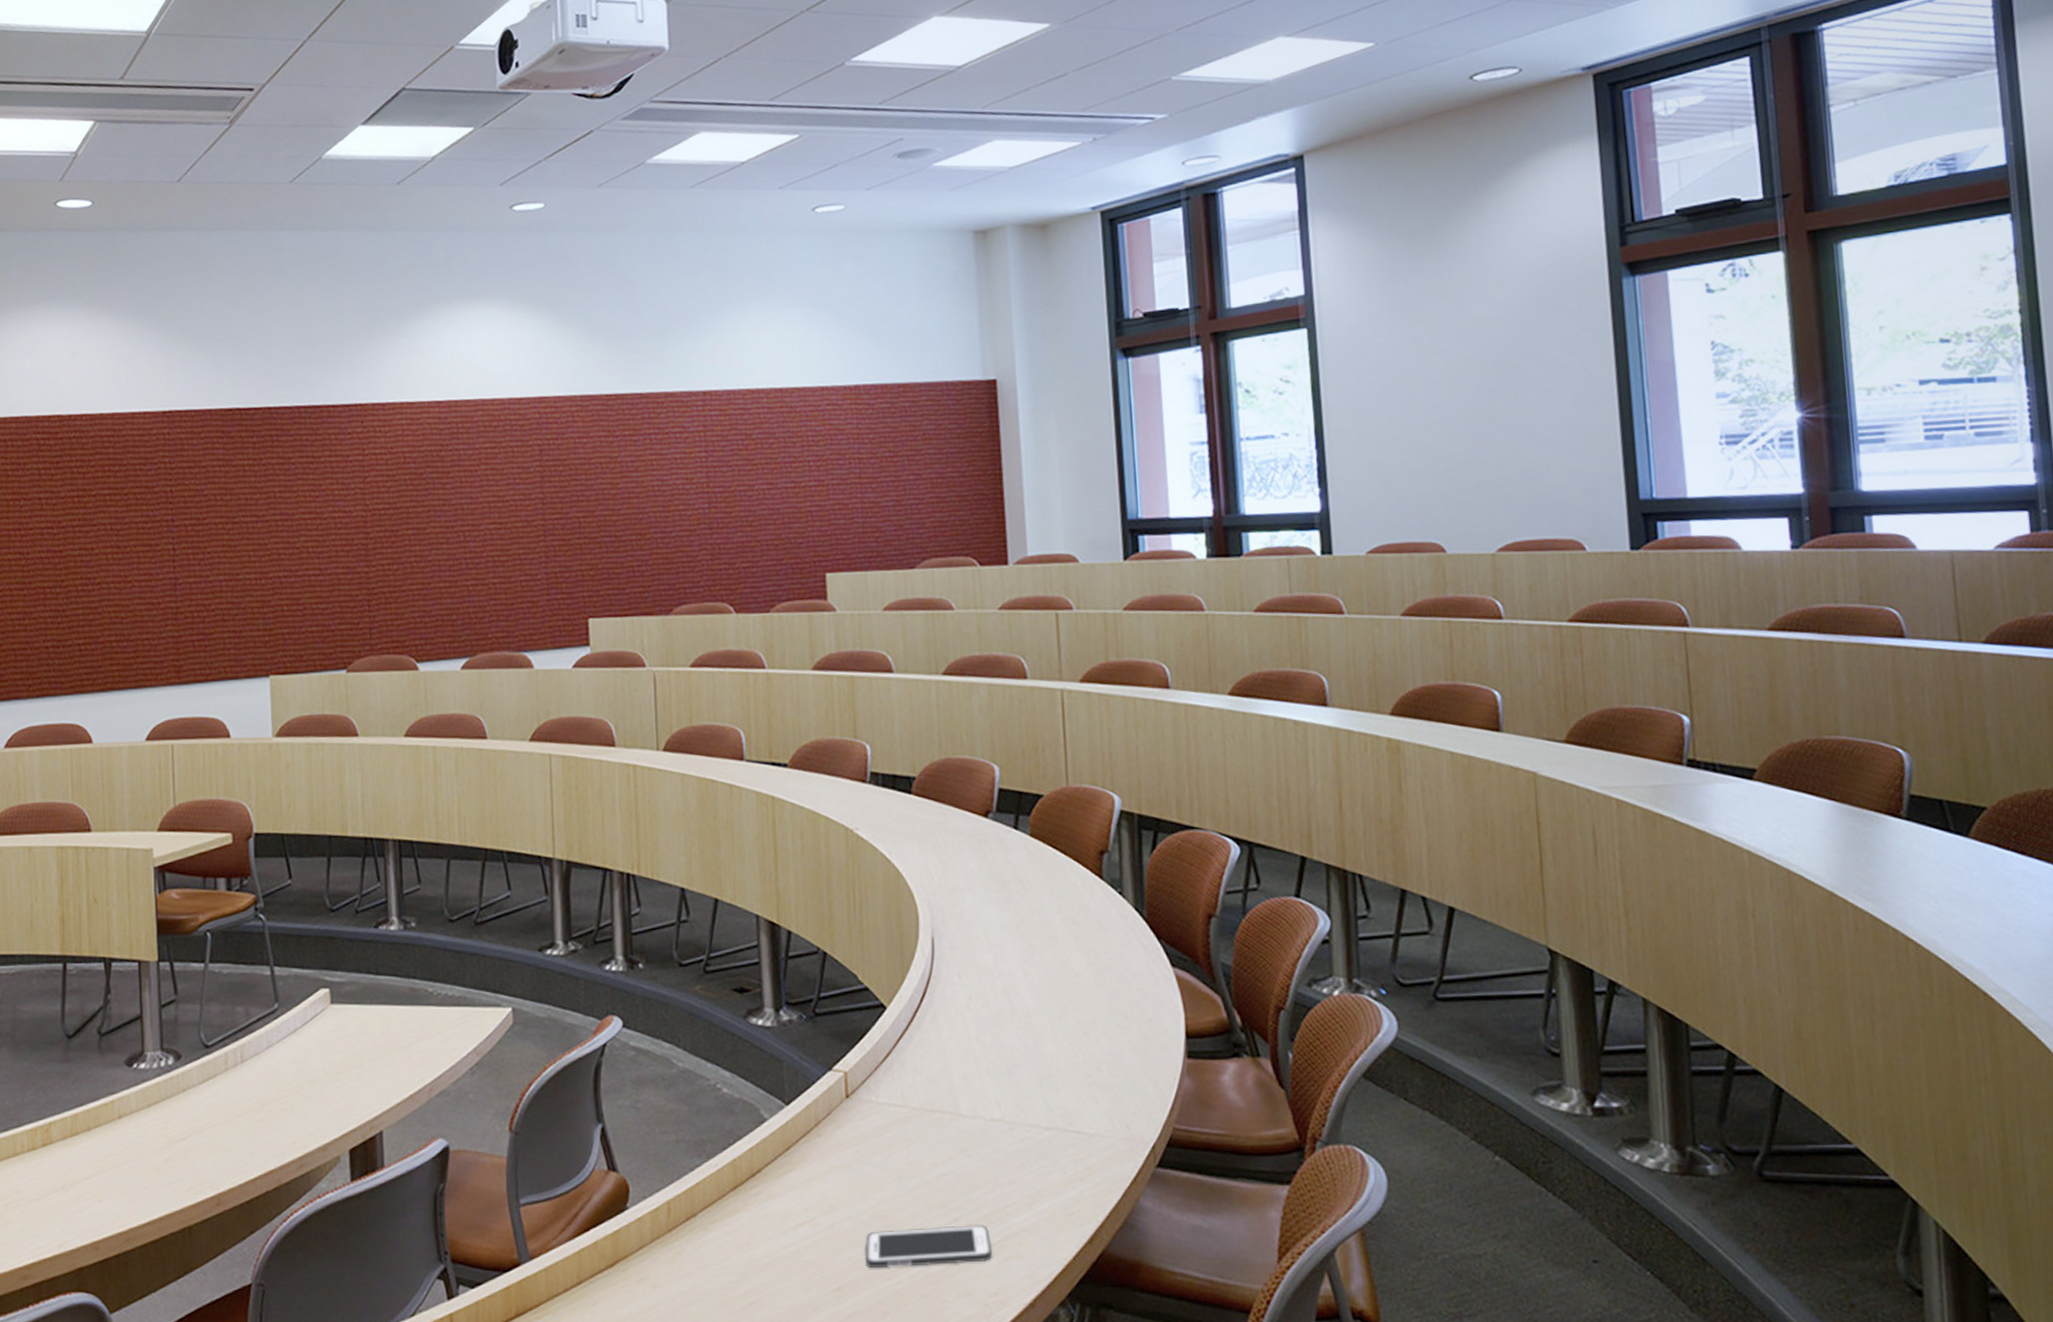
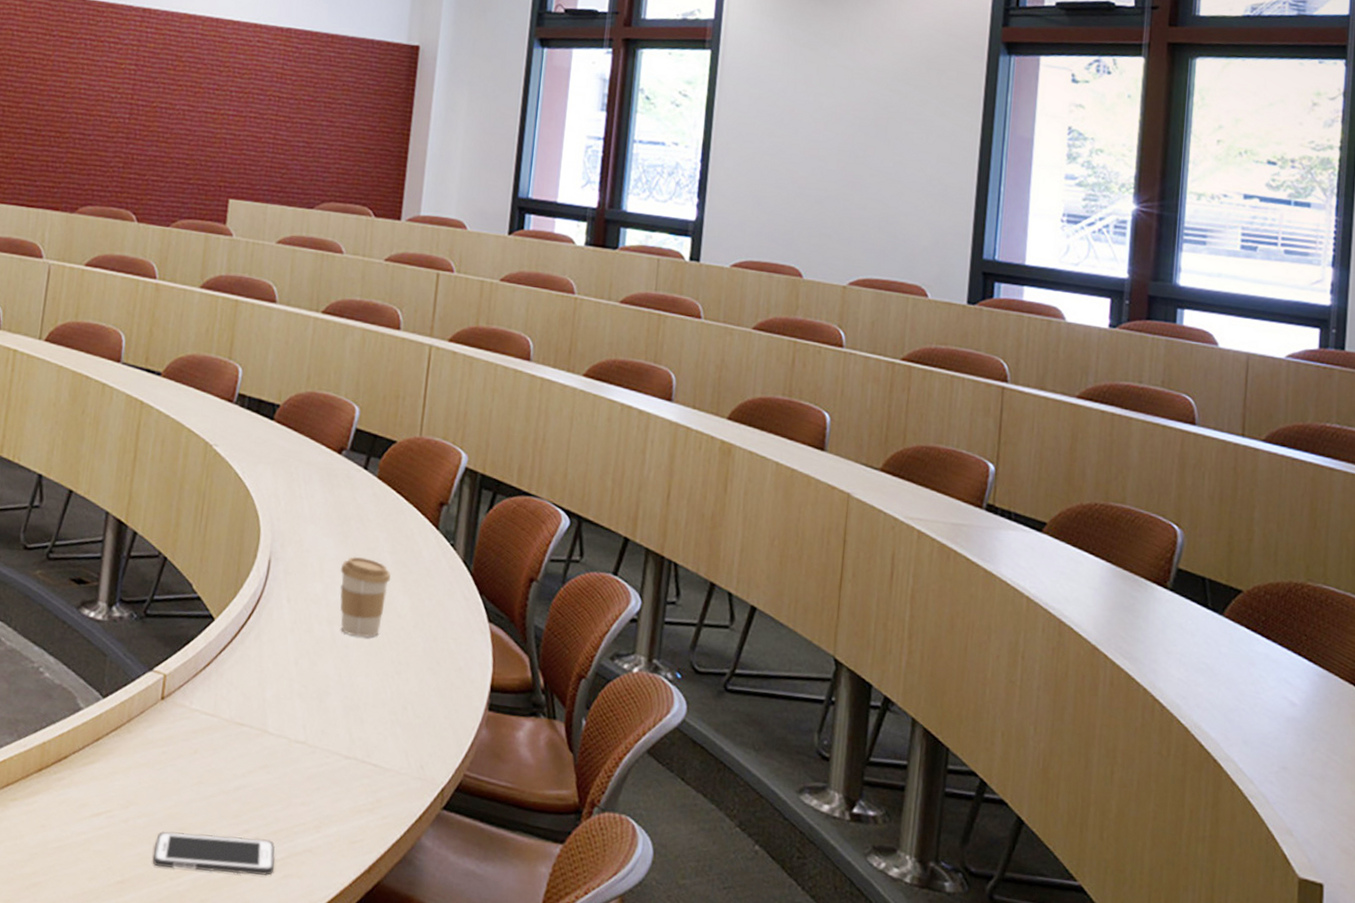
coffee cup: none [1007,920,1062,1004] -> present [340,556,392,638]

